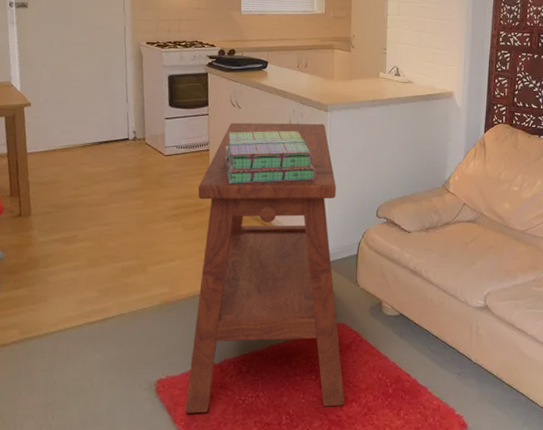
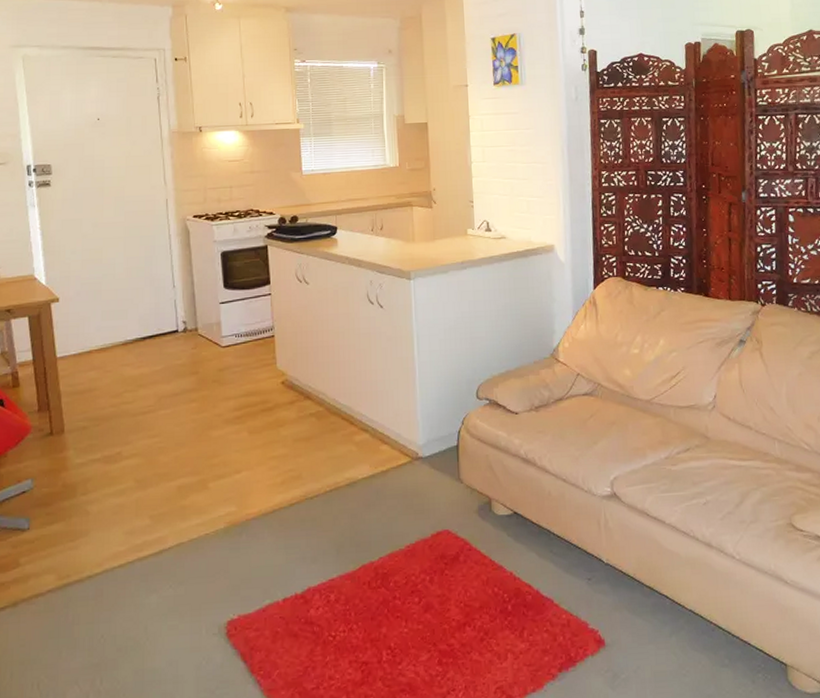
side table: present [184,122,345,413] -> none [263,294,457,659]
stack of books: present [225,130,316,185] -> none [293,304,402,375]

